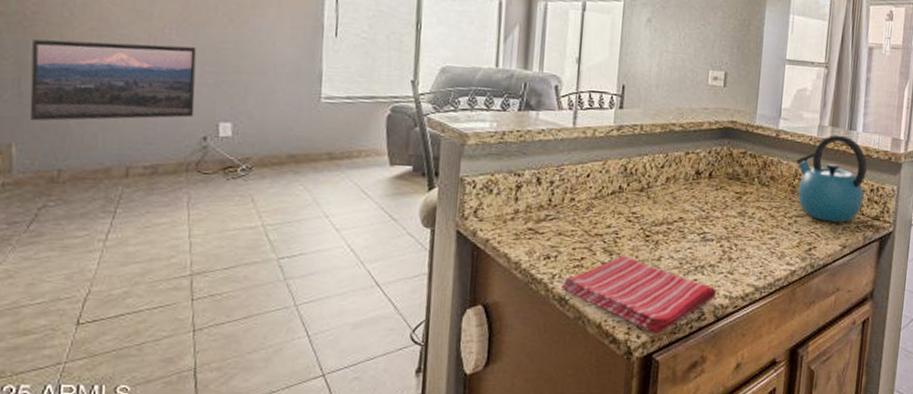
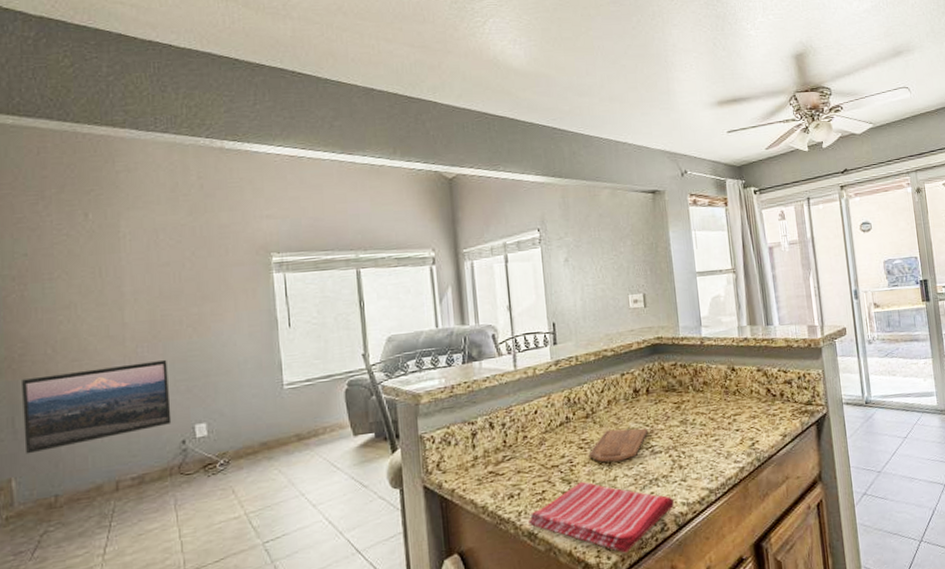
cutting board: none [636,208,704,242] -> present [588,428,649,463]
kettle: present [795,135,867,223] -> none [723,331,794,415]

